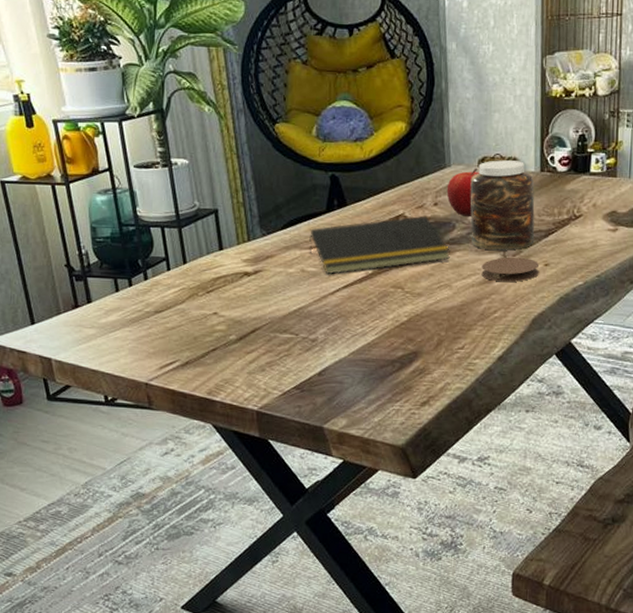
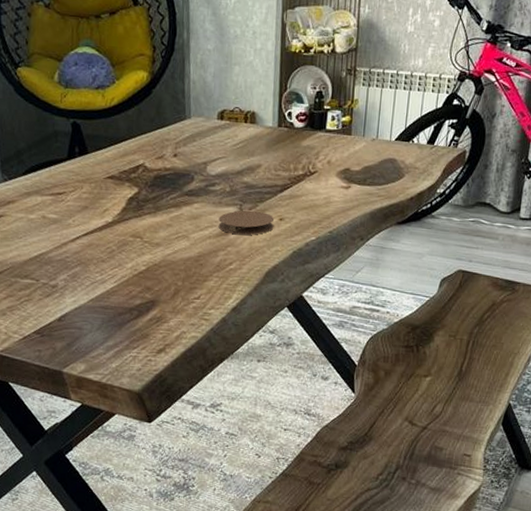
notepad: present [309,215,450,275] -> none [50,166,189,222]
fruit: present [446,168,479,218] -> none [186,120,219,170]
jar: present [470,160,535,250] -> none [209,113,272,204]

